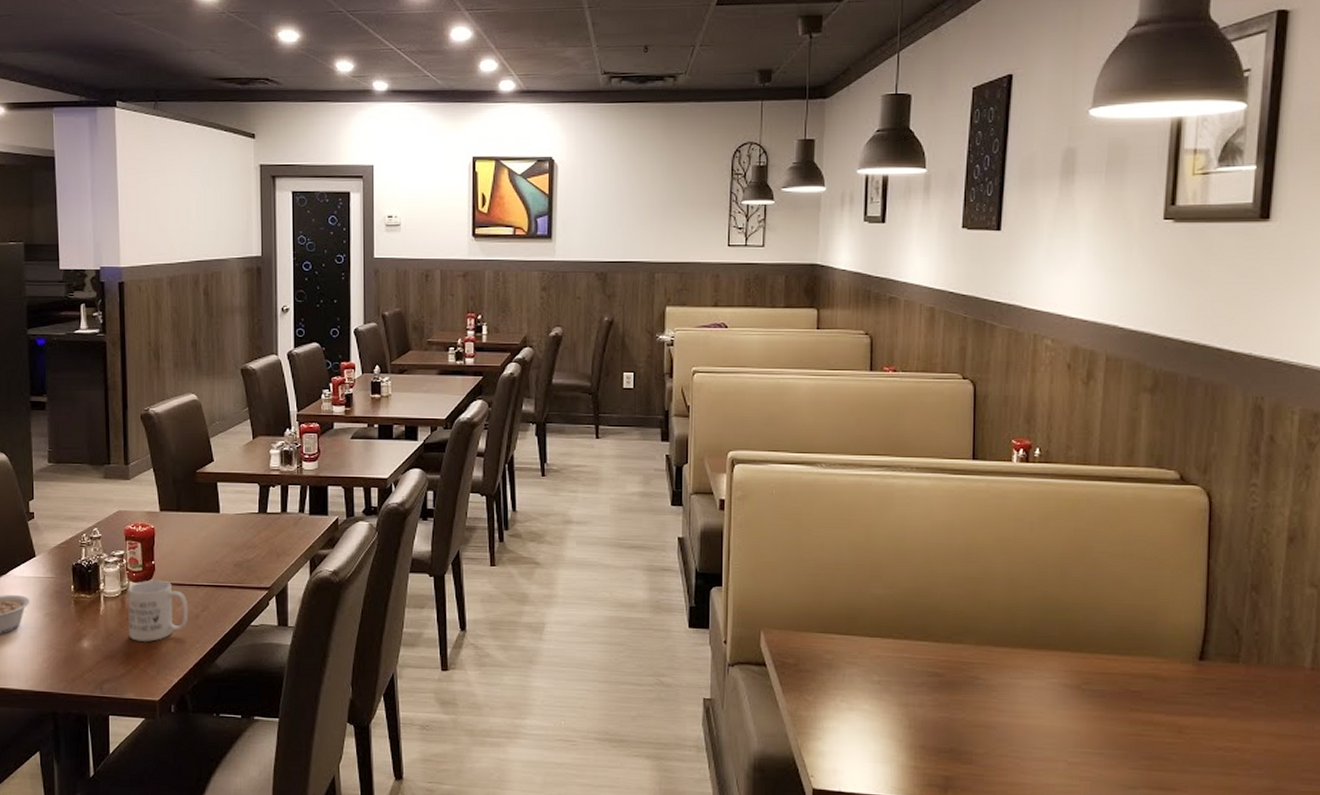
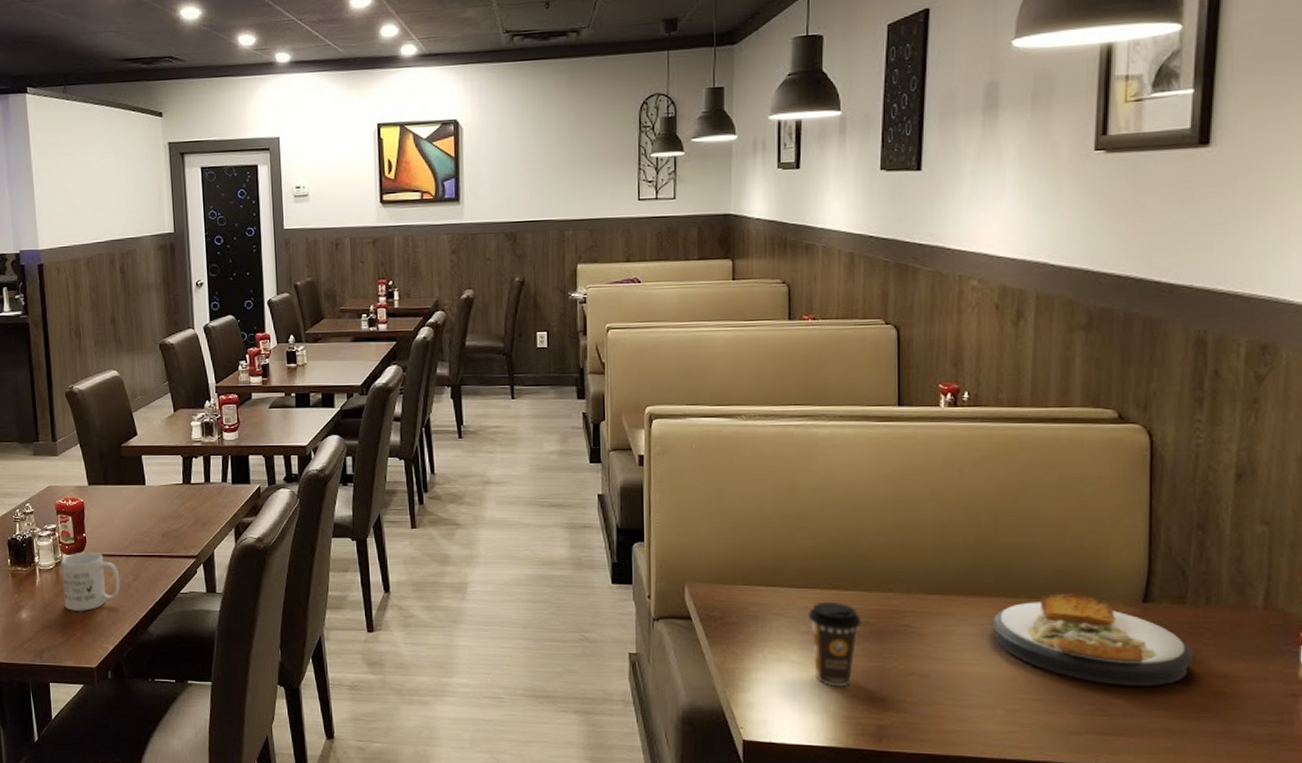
coffee cup: none [881,651,932,736] -> present [809,601,862,686]
plate: none [1056,649,1246,743] -> present [992,593,1195,686]

